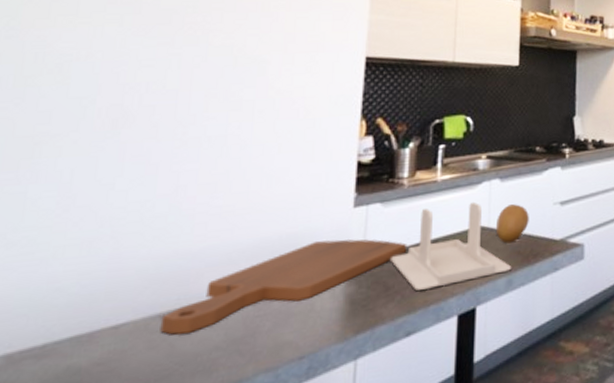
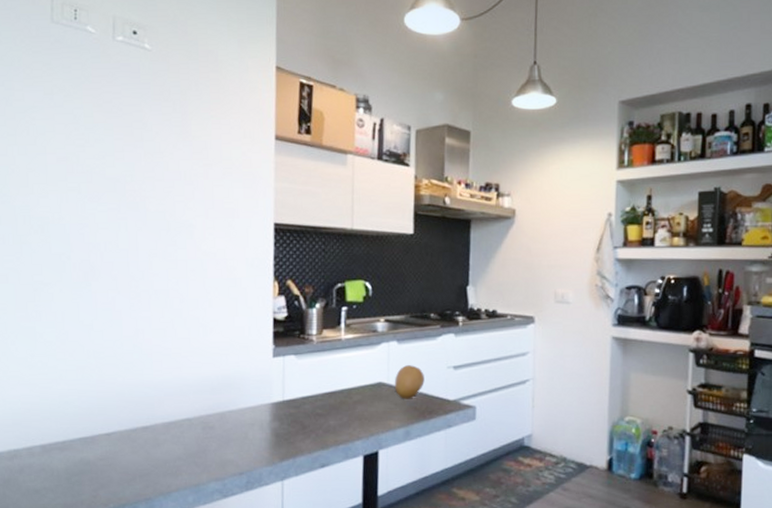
cutting board: present [160,239,407,335] -> none [138,383,319,446]
napkin holder: present [389,201,512,290] -> none [304,360,410,431]

